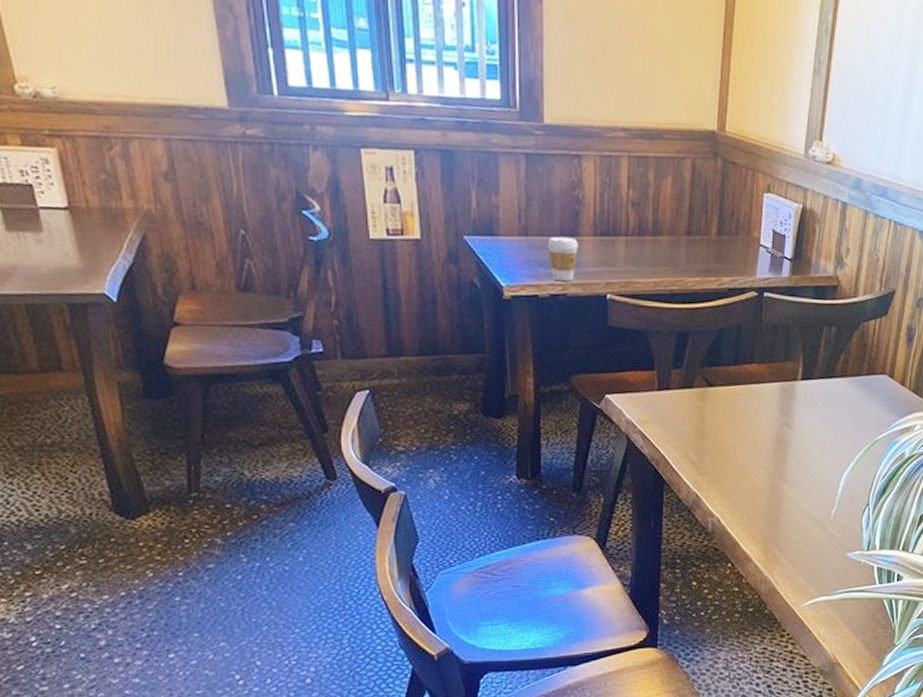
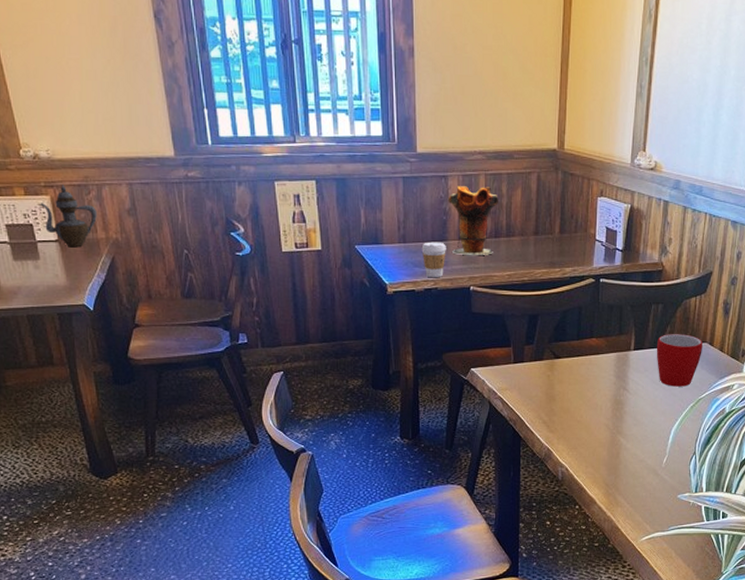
teapot: none [42,134,122,219] -> present [40,184,97,248]
decorative vase: none [581,169,644,257] -> present [447,186,498,255]
mug: none [827,362,881,426] -> present [656,334,702,387]

